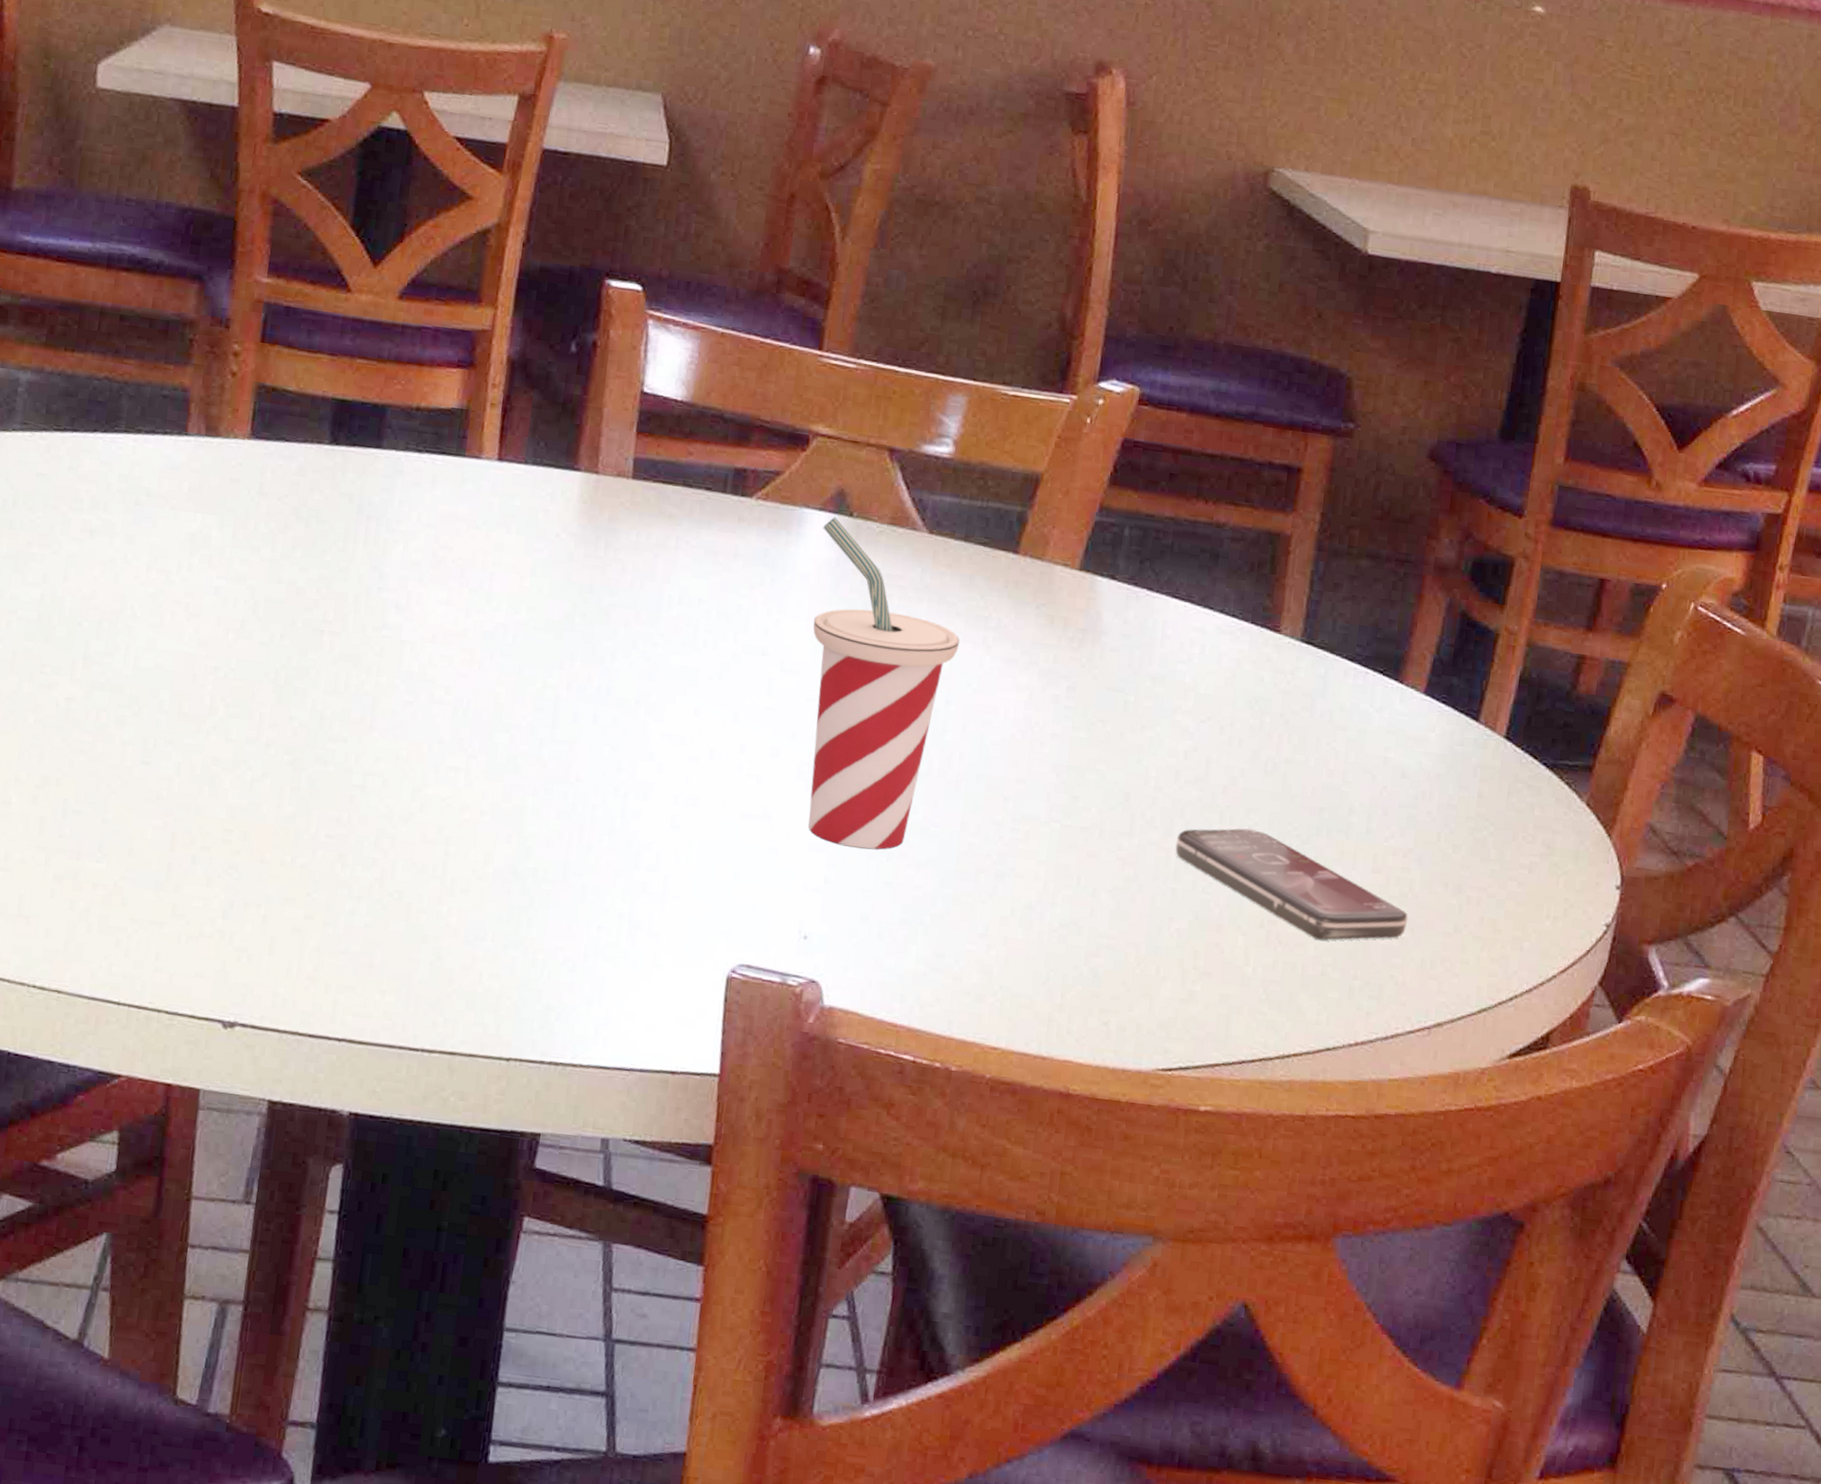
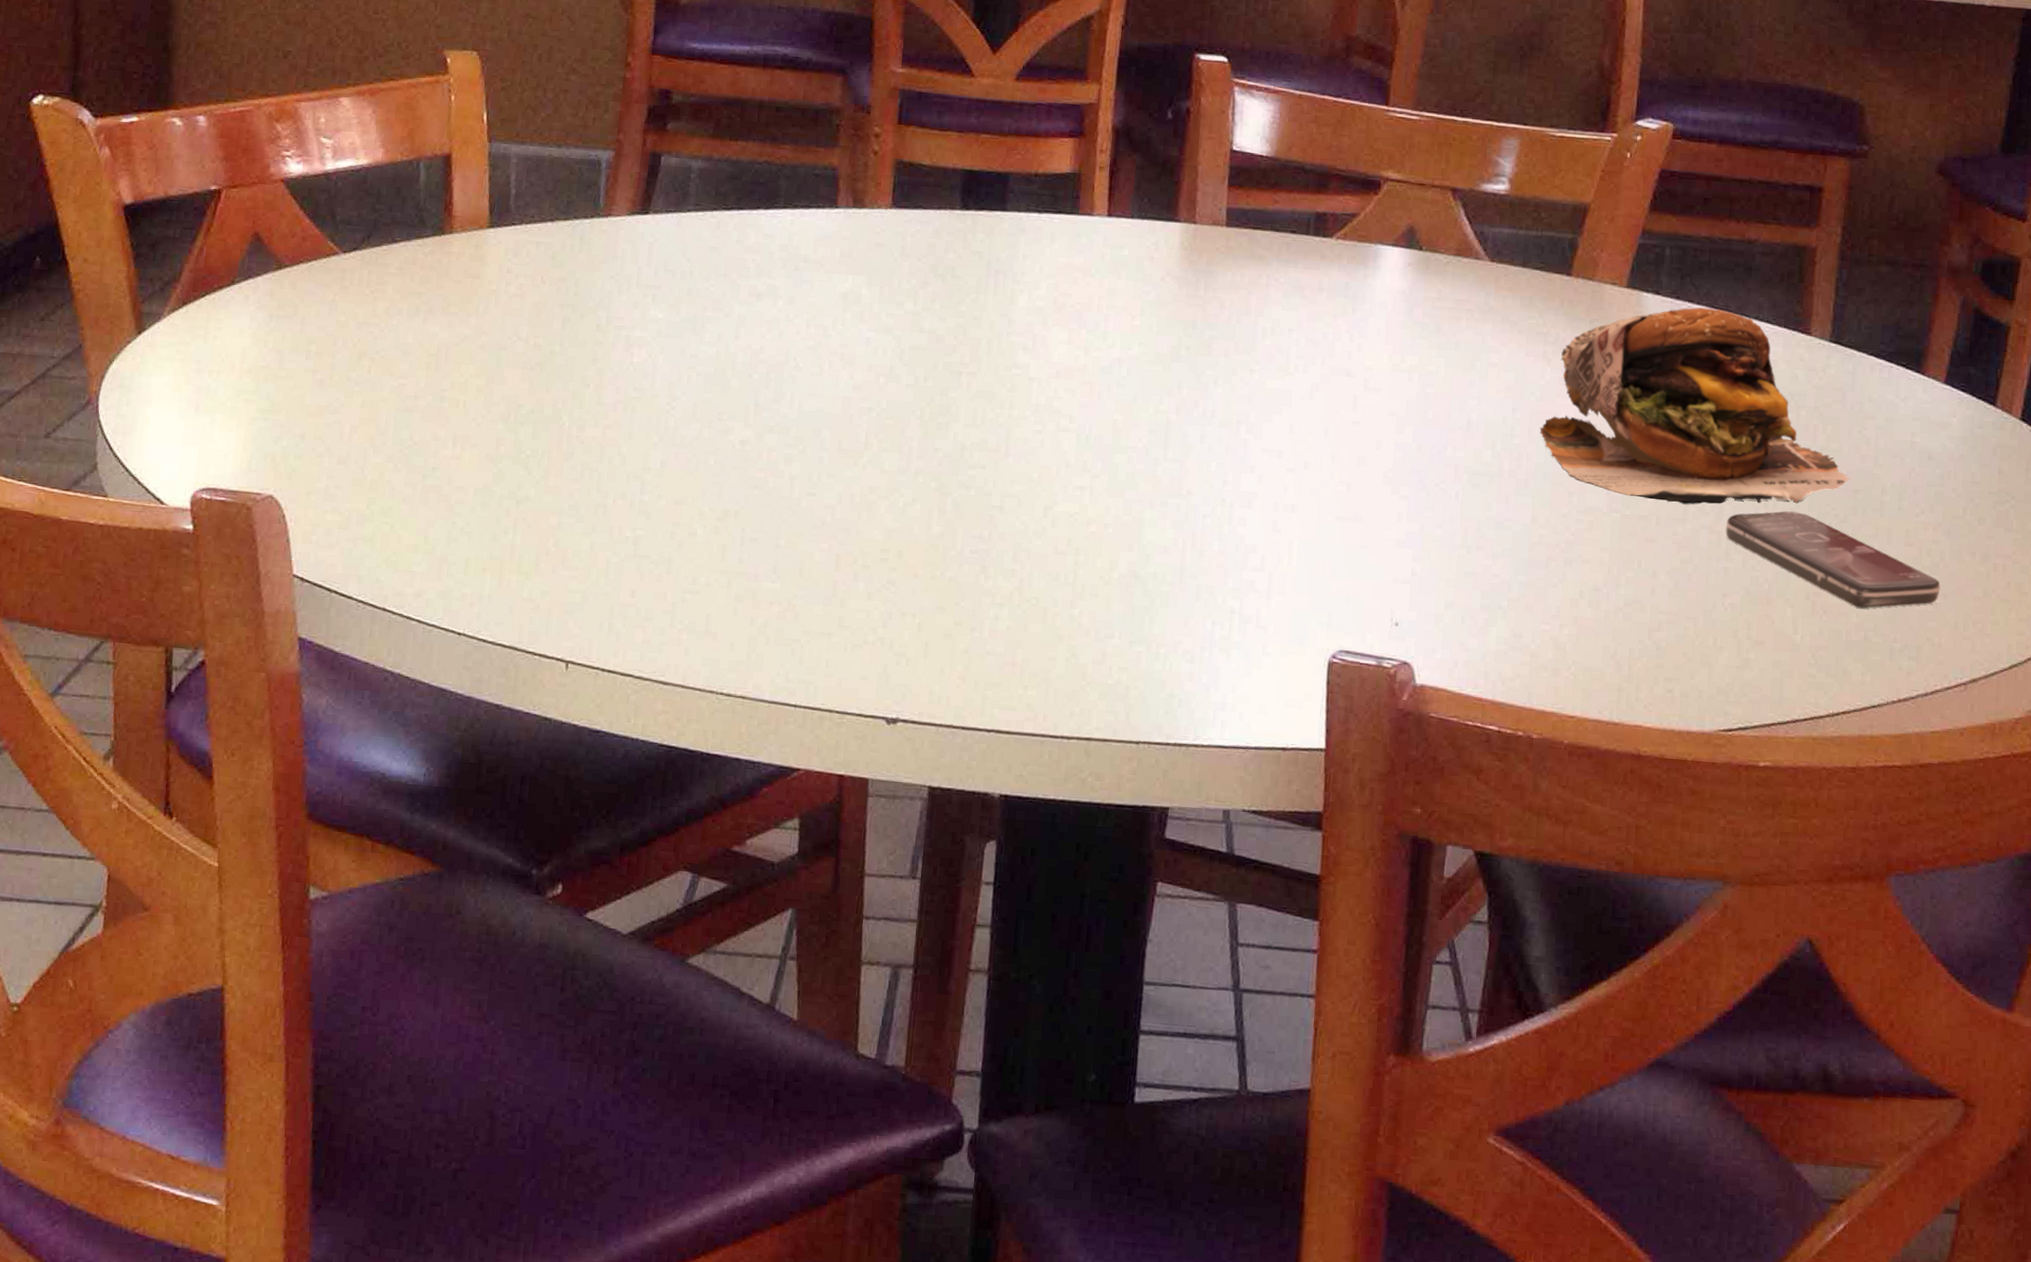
beverage cup: present [808,517,960,850] -> none [1391,251,1523,544]
burger: none [974,596,1316,820] -> present [1539,307,1850,506]

